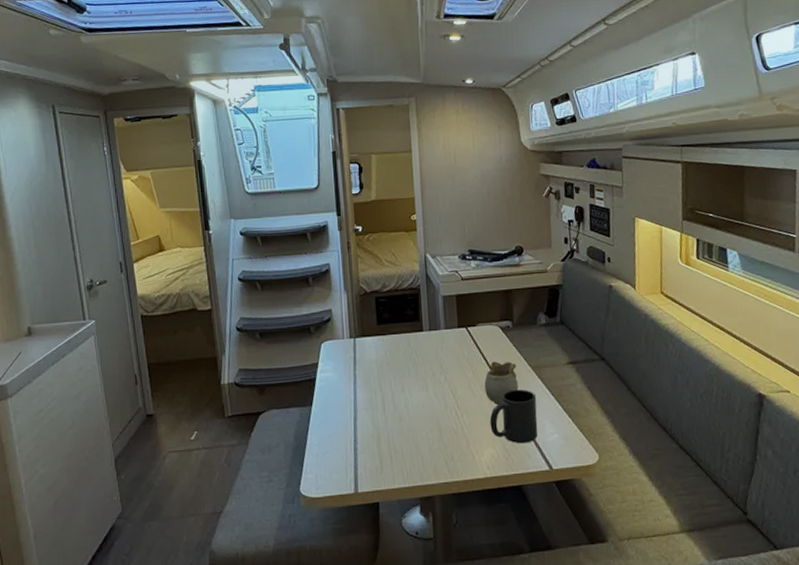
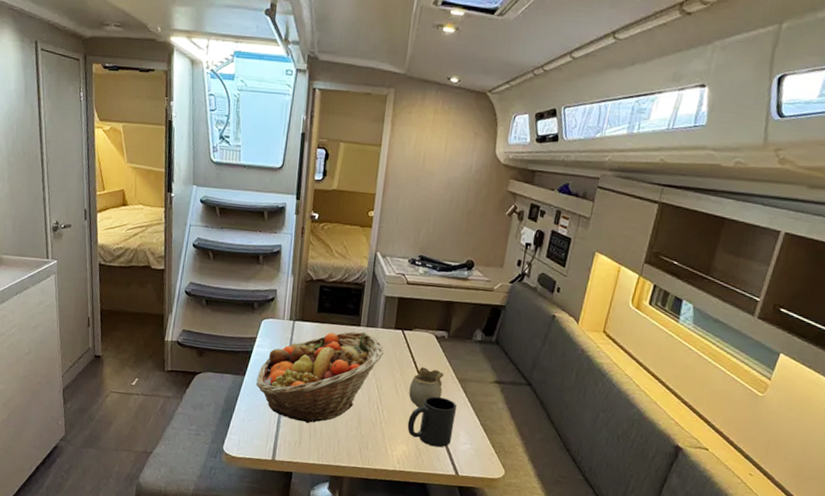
fruit basket: none [325,336,452,445] -> present [256,331,384,424]

